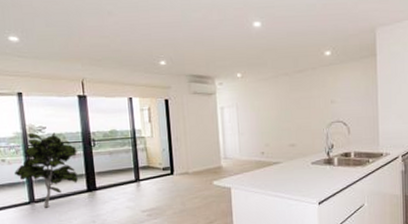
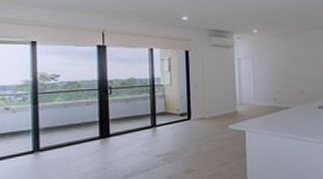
indoor plant: present [14,132,78,208] -> none [19,80,92,157]

